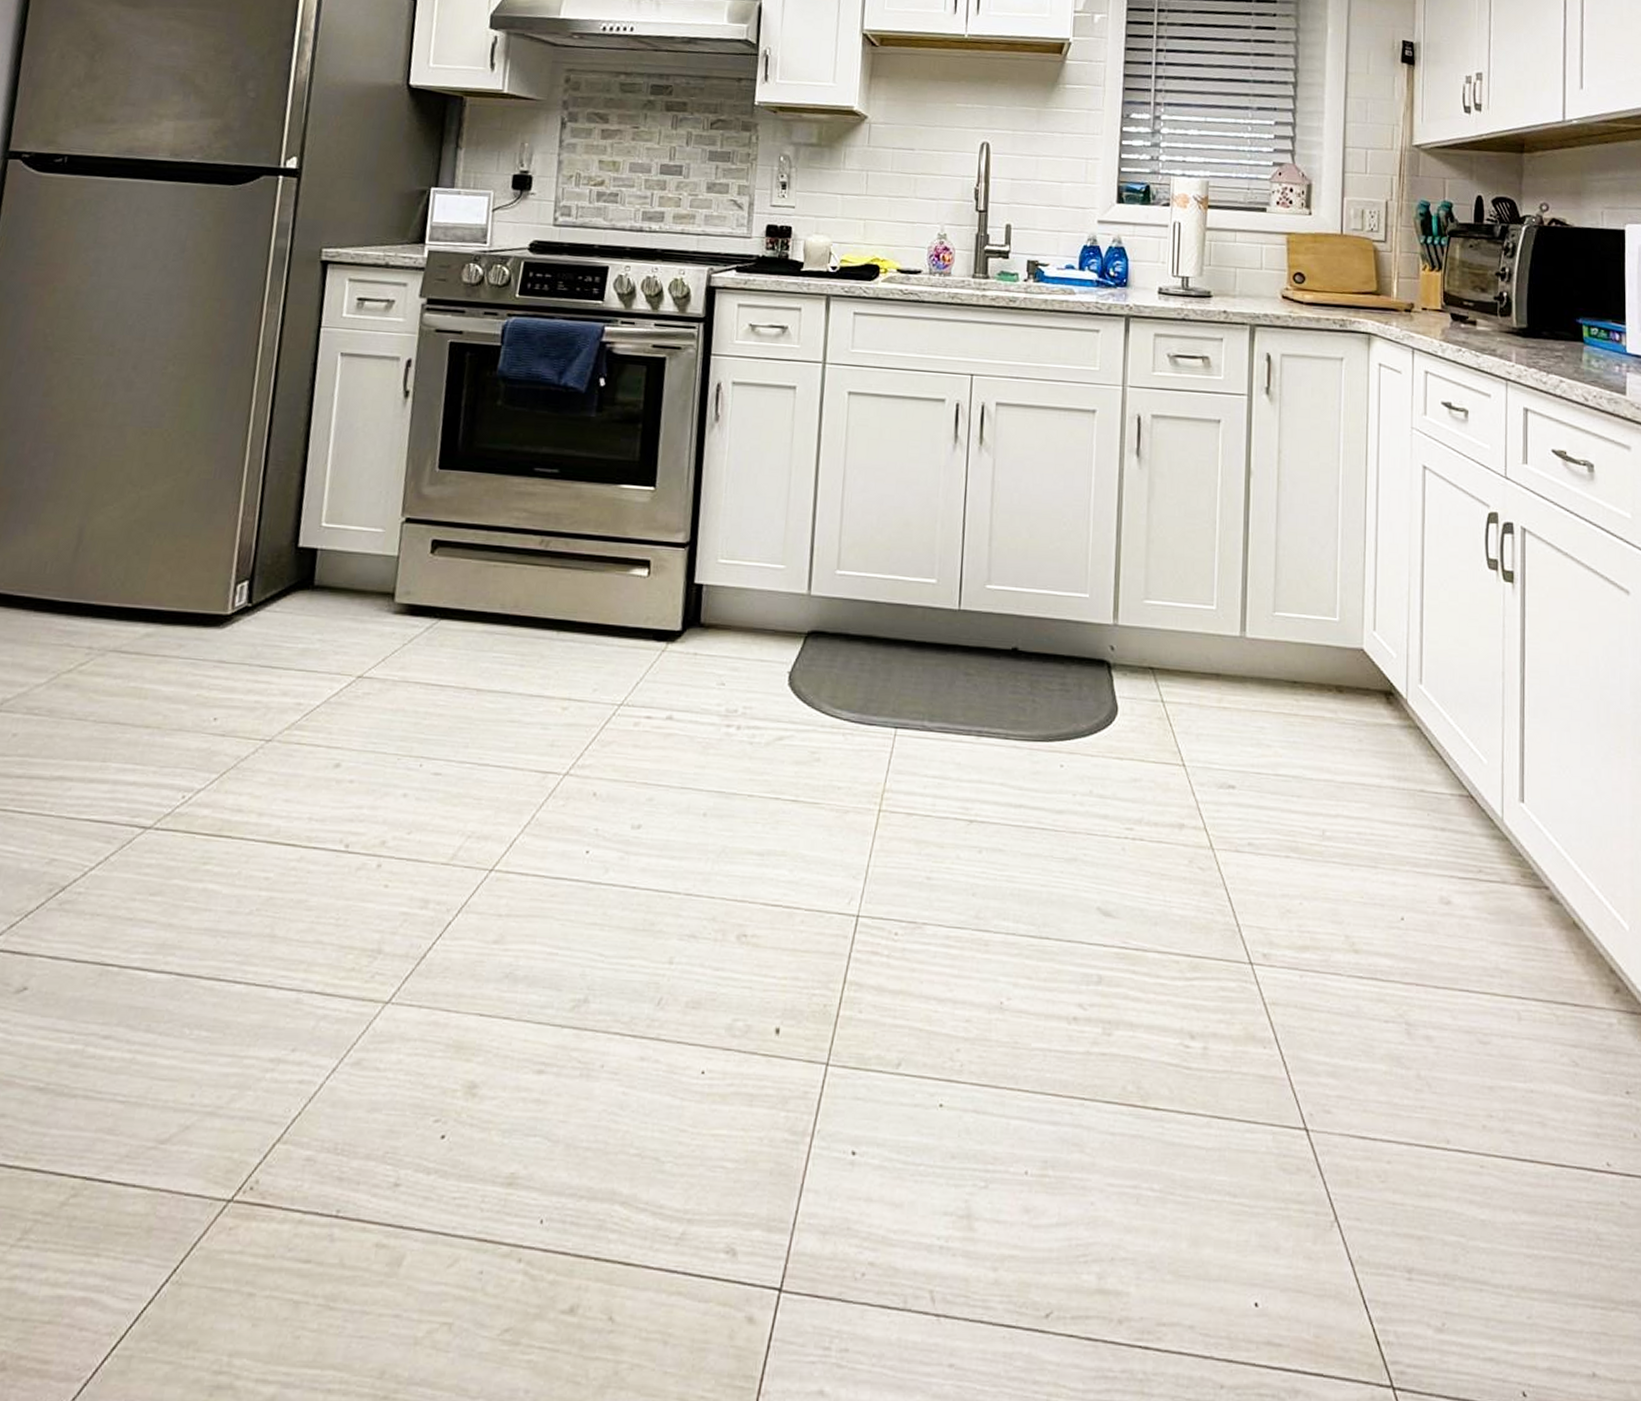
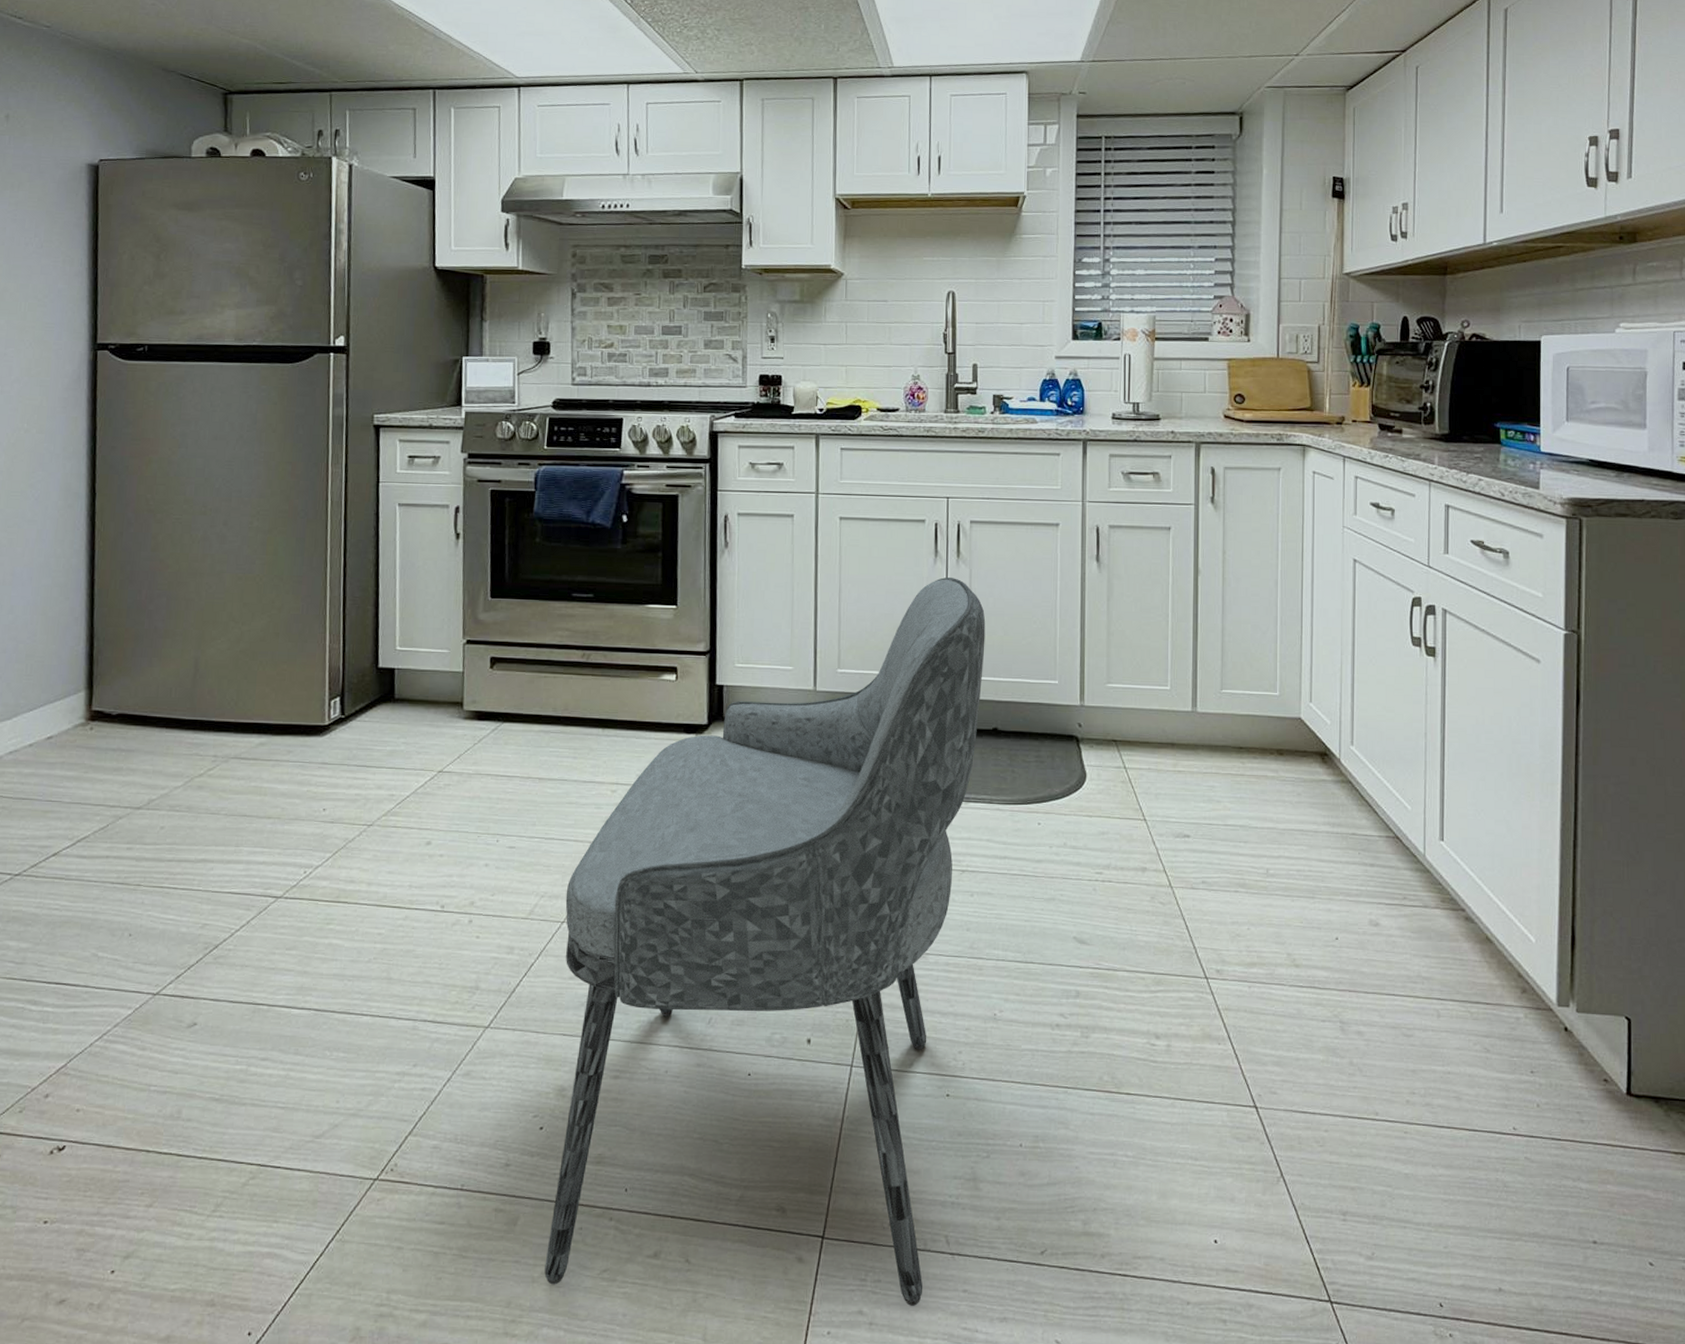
dining chair: none [430,467,1009,1387] -> present [544,577,986,1307]

